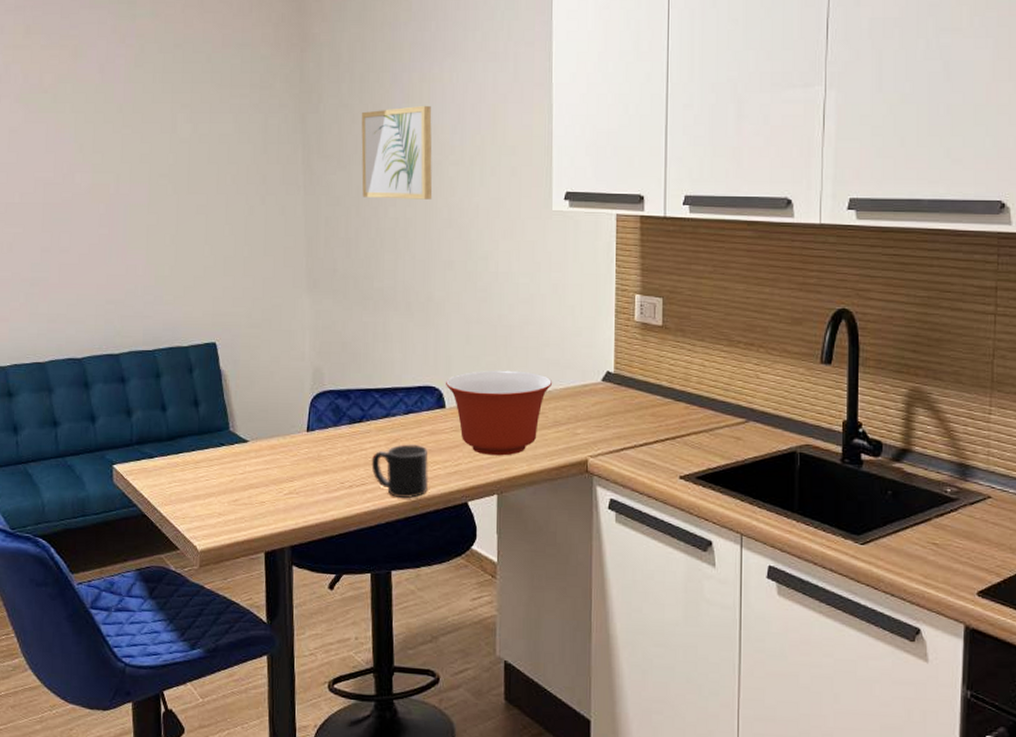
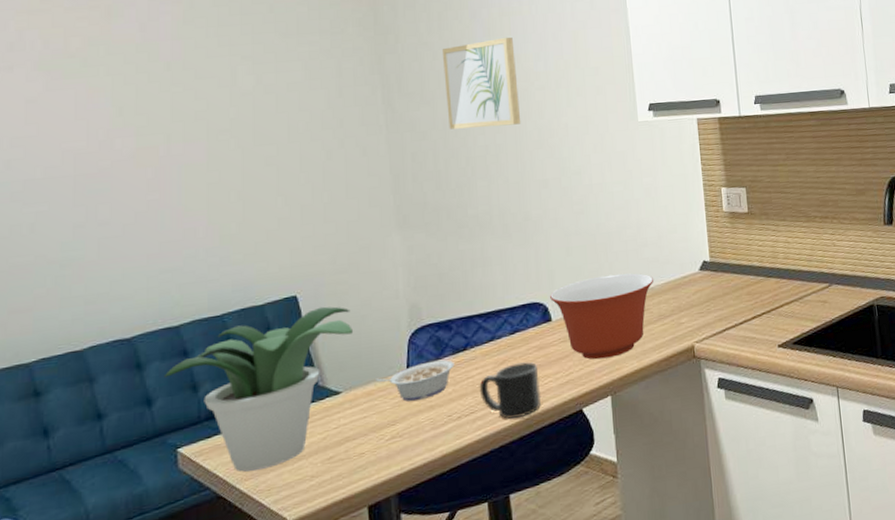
potted plant: none [105,357,262,498] -> present [163,306,353,472]
legume: none [279,427,350,462] -> present [376,360,455,402]

